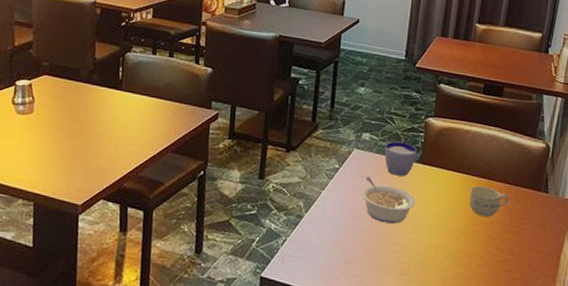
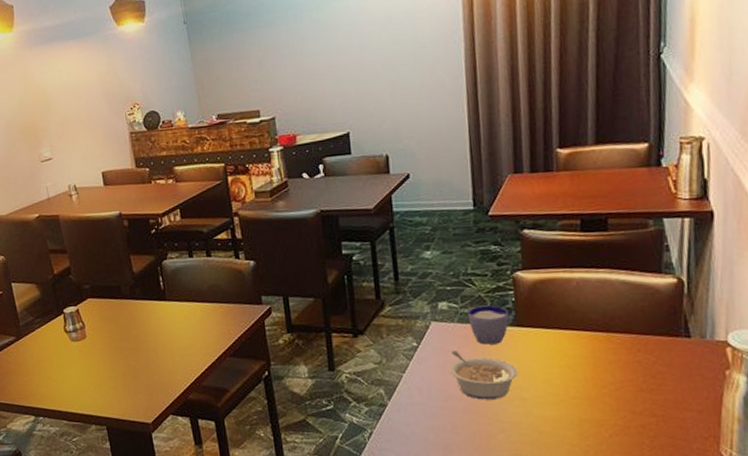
cup: present [469,185,510,217] -> none [585,341,639,377]

